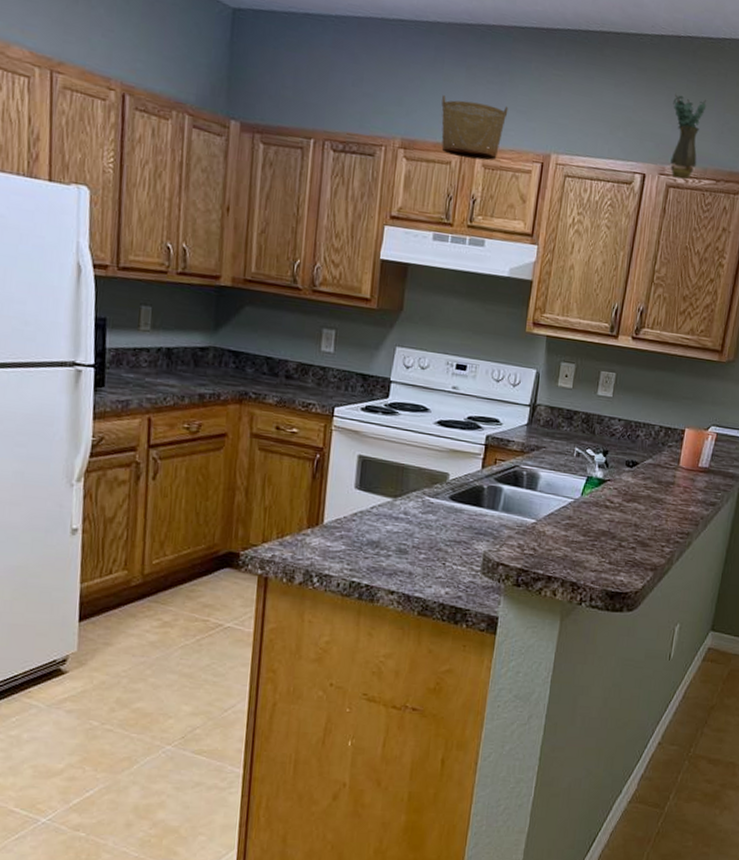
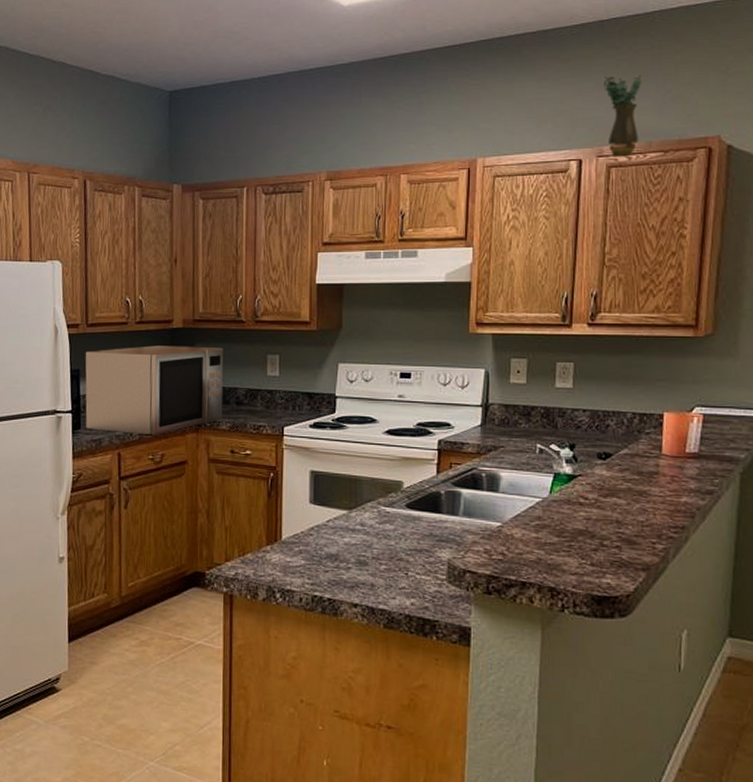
microwave: none [111,298,276,403] -> present [85,345,224,436]
basket: present [441,95,509,161] -> none [362,123,429,178]

